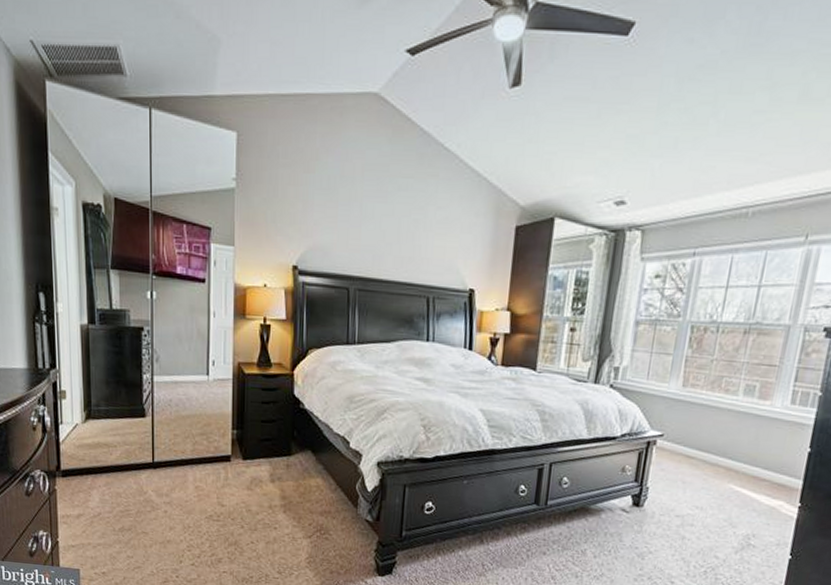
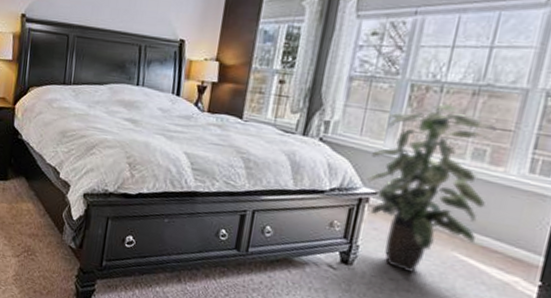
indoor plant: none [654,343,765,508] -> present [367,103,498,273]

